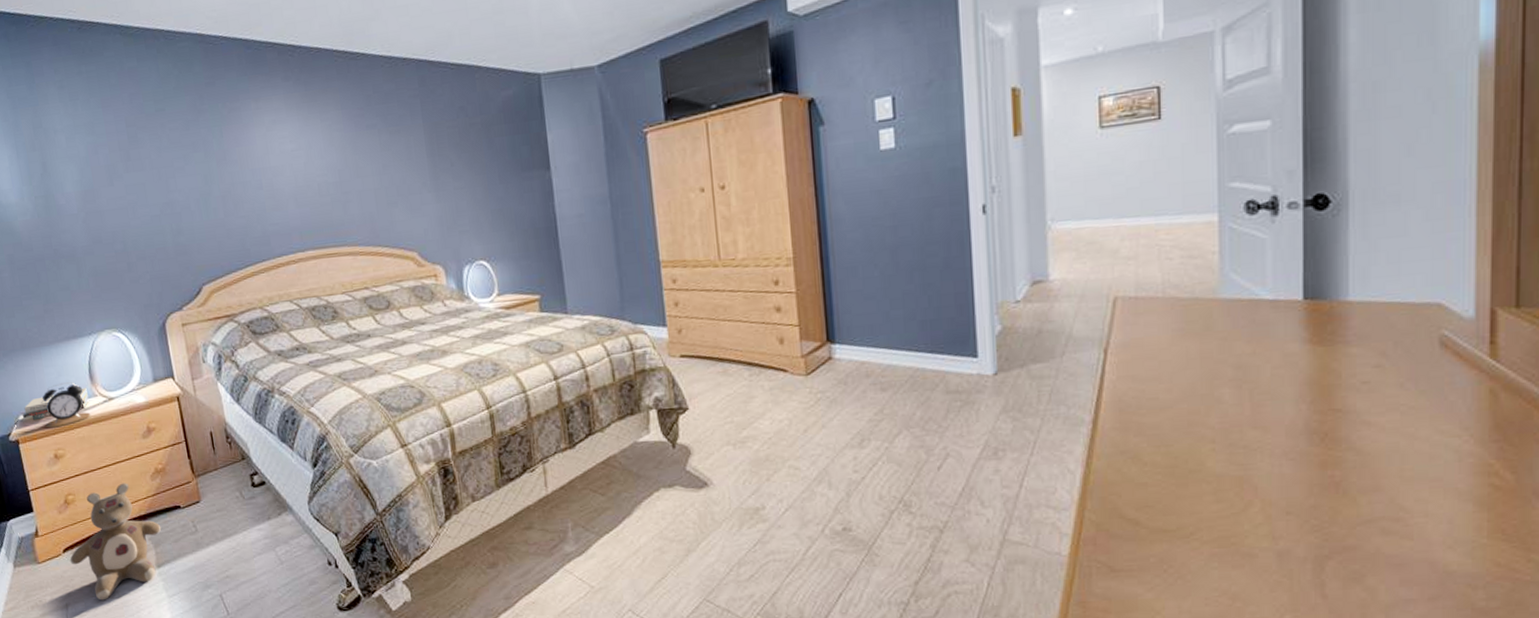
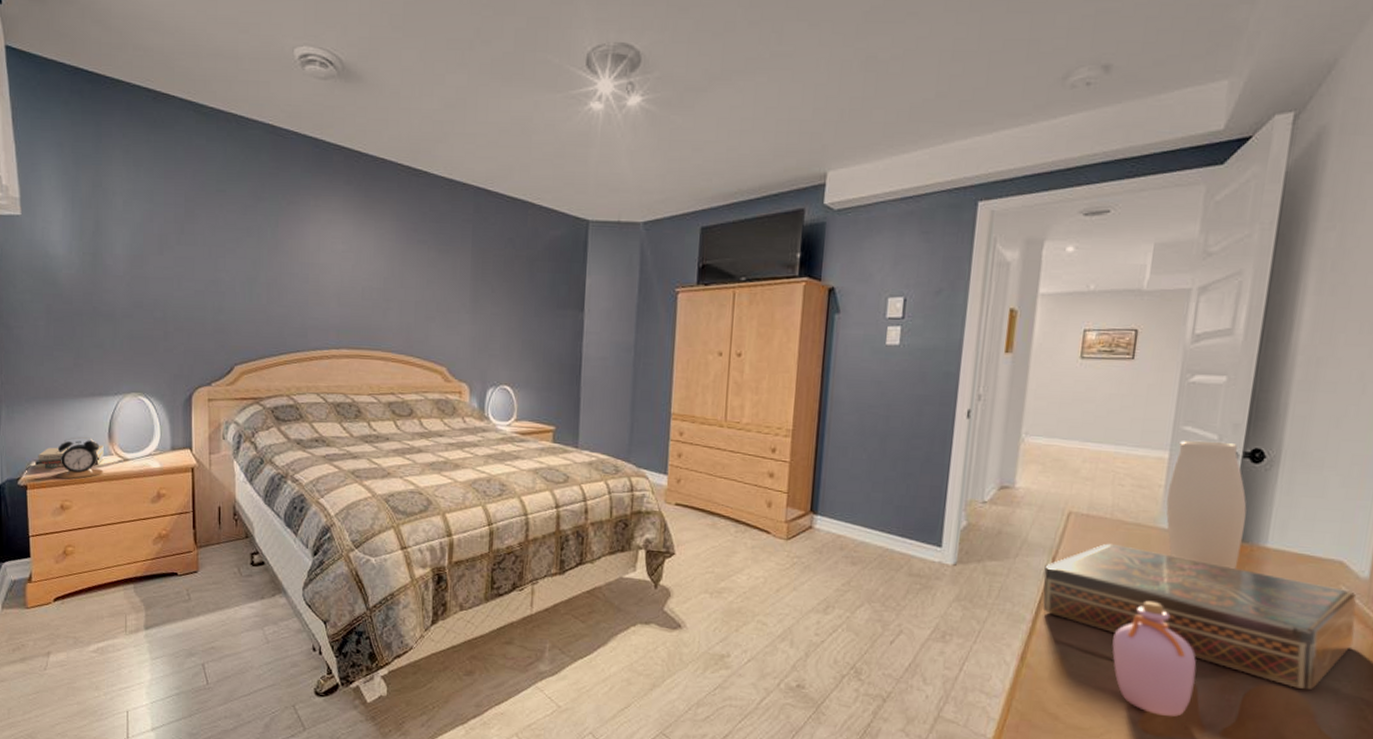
stuffed bear: present [69,483,162,601] -> none [59,542,156,654]
decorative box: none [1095,324,1469,453] -> present [1042,543,1357,690]
perfume bottle: none [1187,381,1289,505] -> present [1112,601,1197,717]
vase: none [1224,193,1320,331] -> present [1166,440,1247,569]

